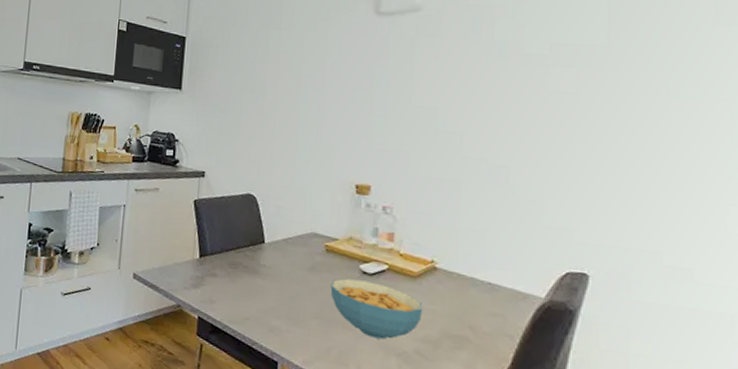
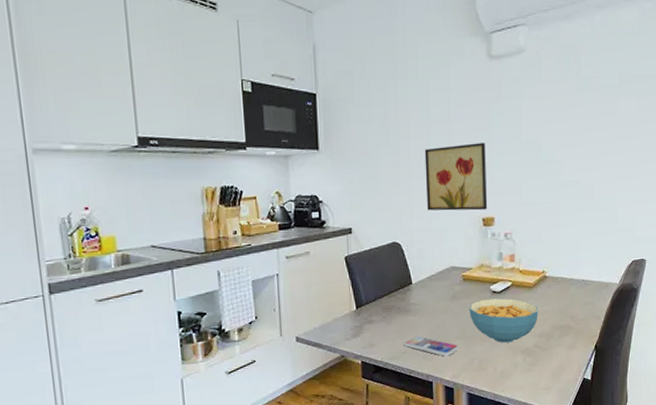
smartphone: none [248,302,315,336] -> present [404,336,460,357]
wall art: none [290,101,366,176] -> present [424,142,488,211]

